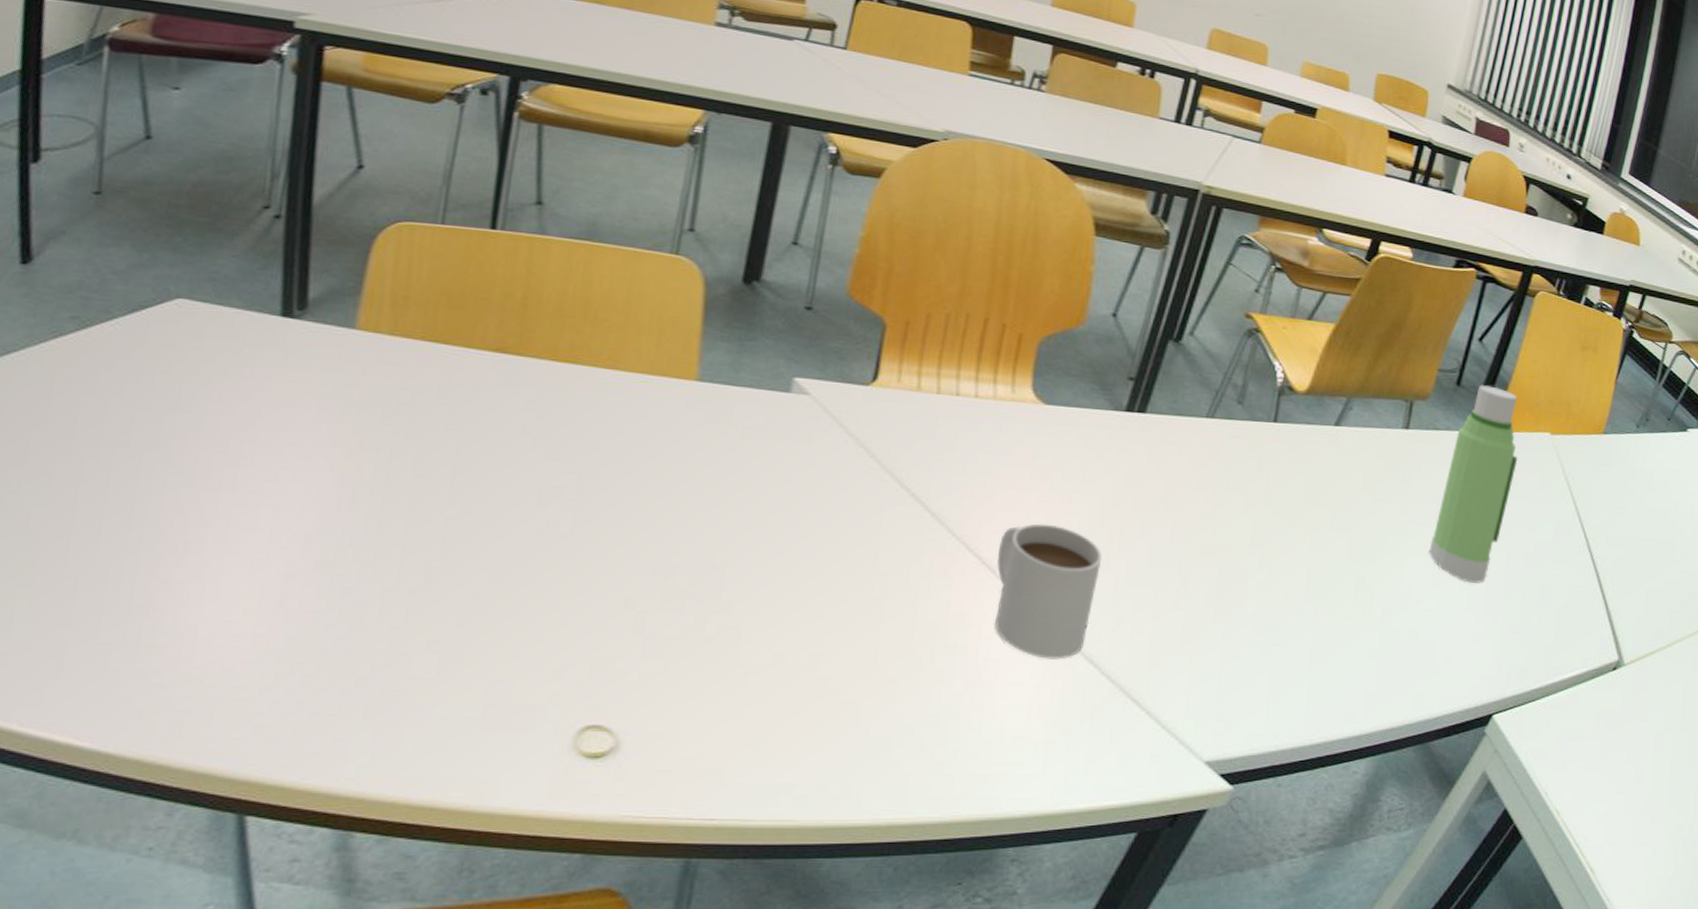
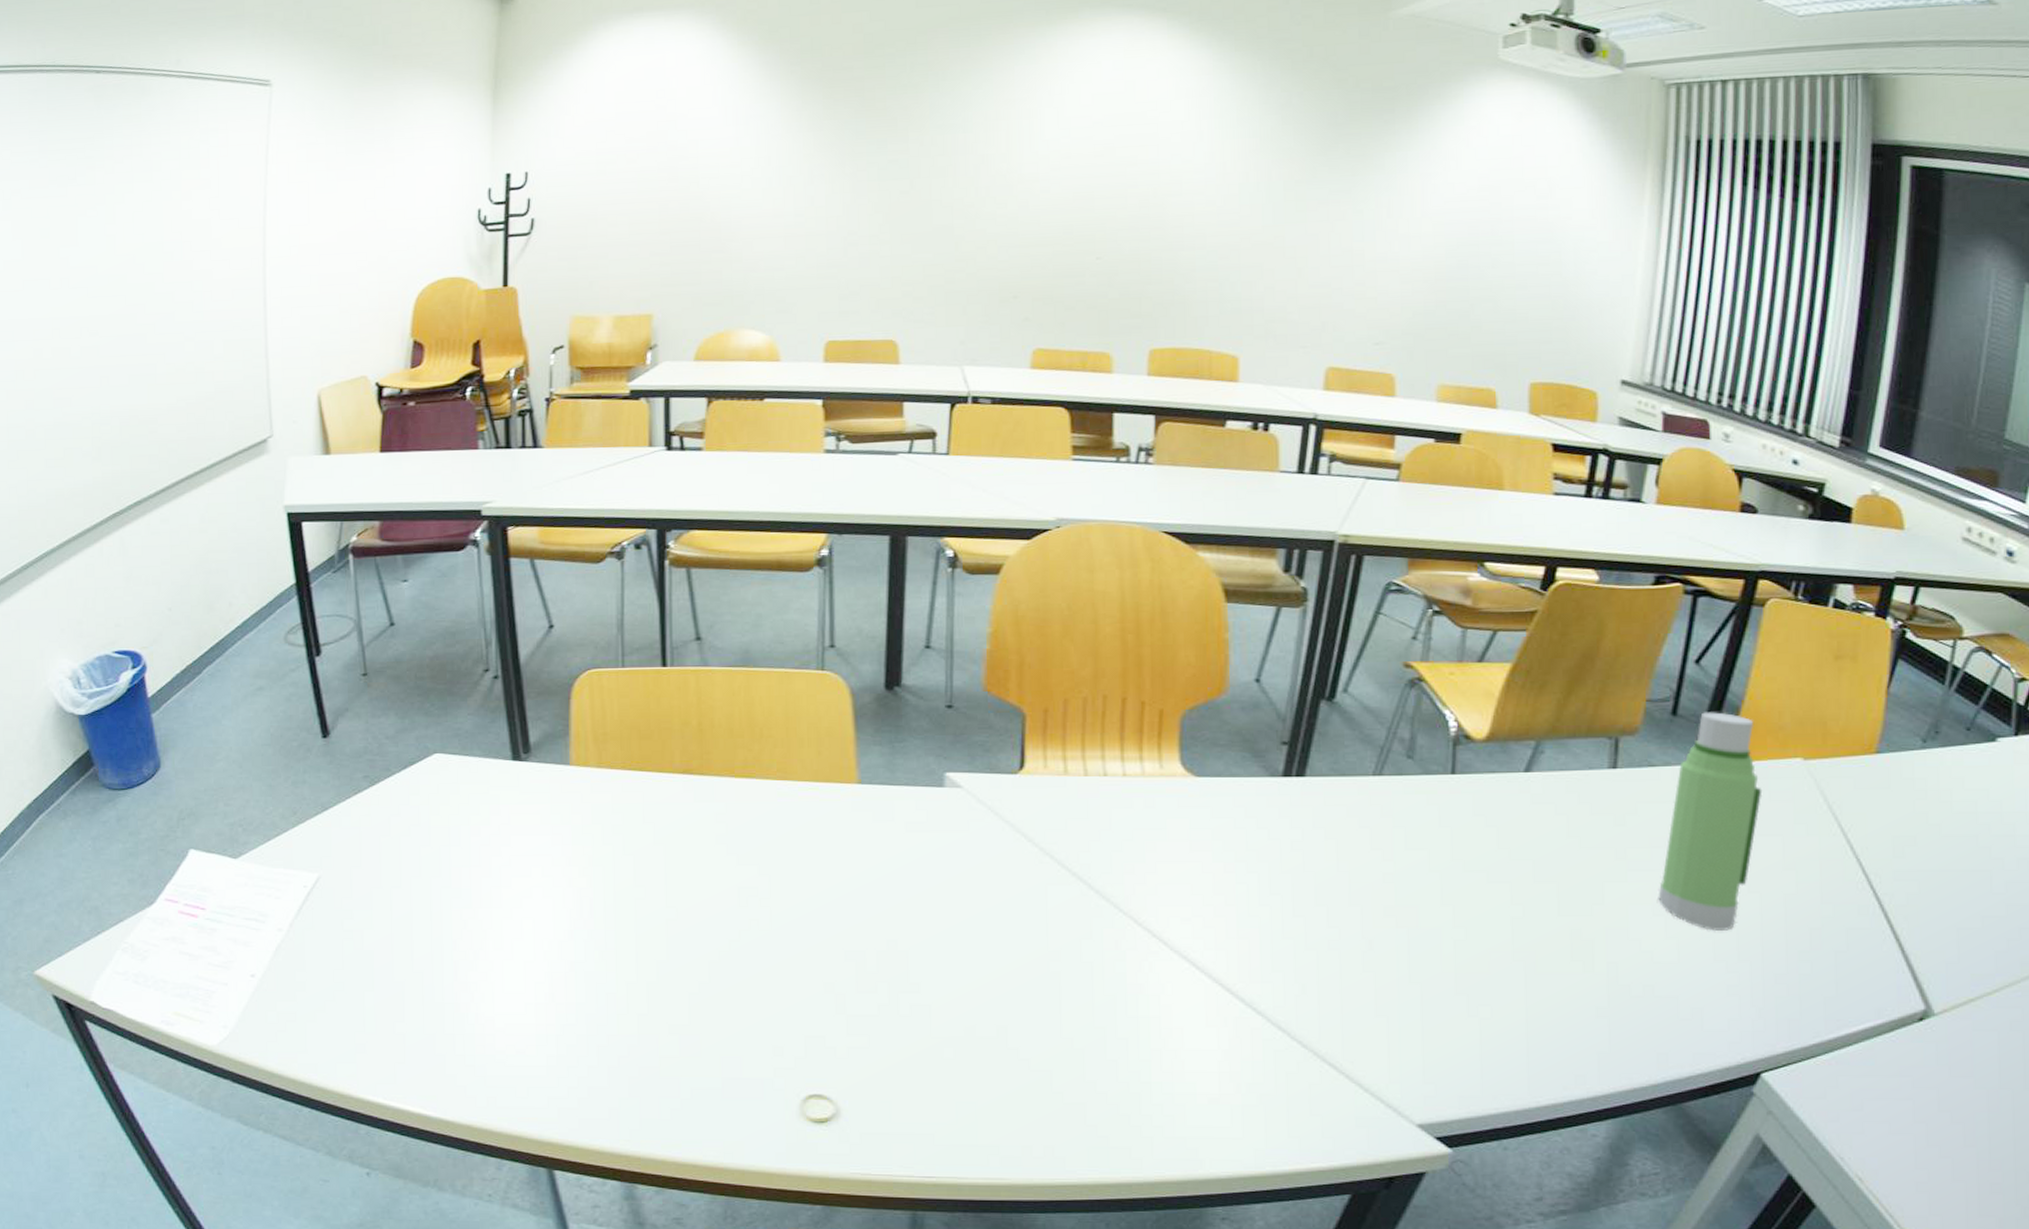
mug: present [994,523,1103,660] -> none [1167,894,1277,1026]

